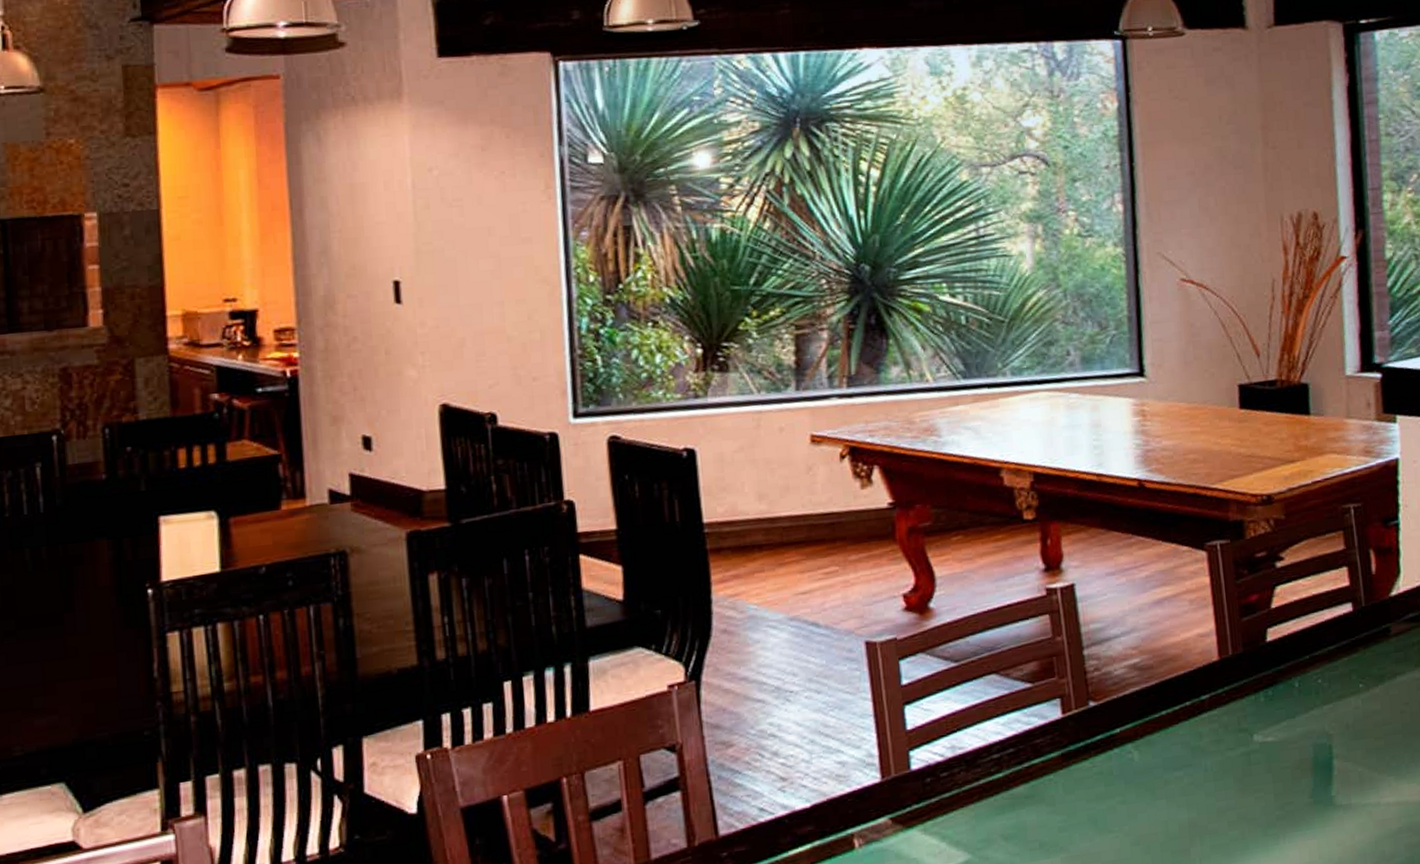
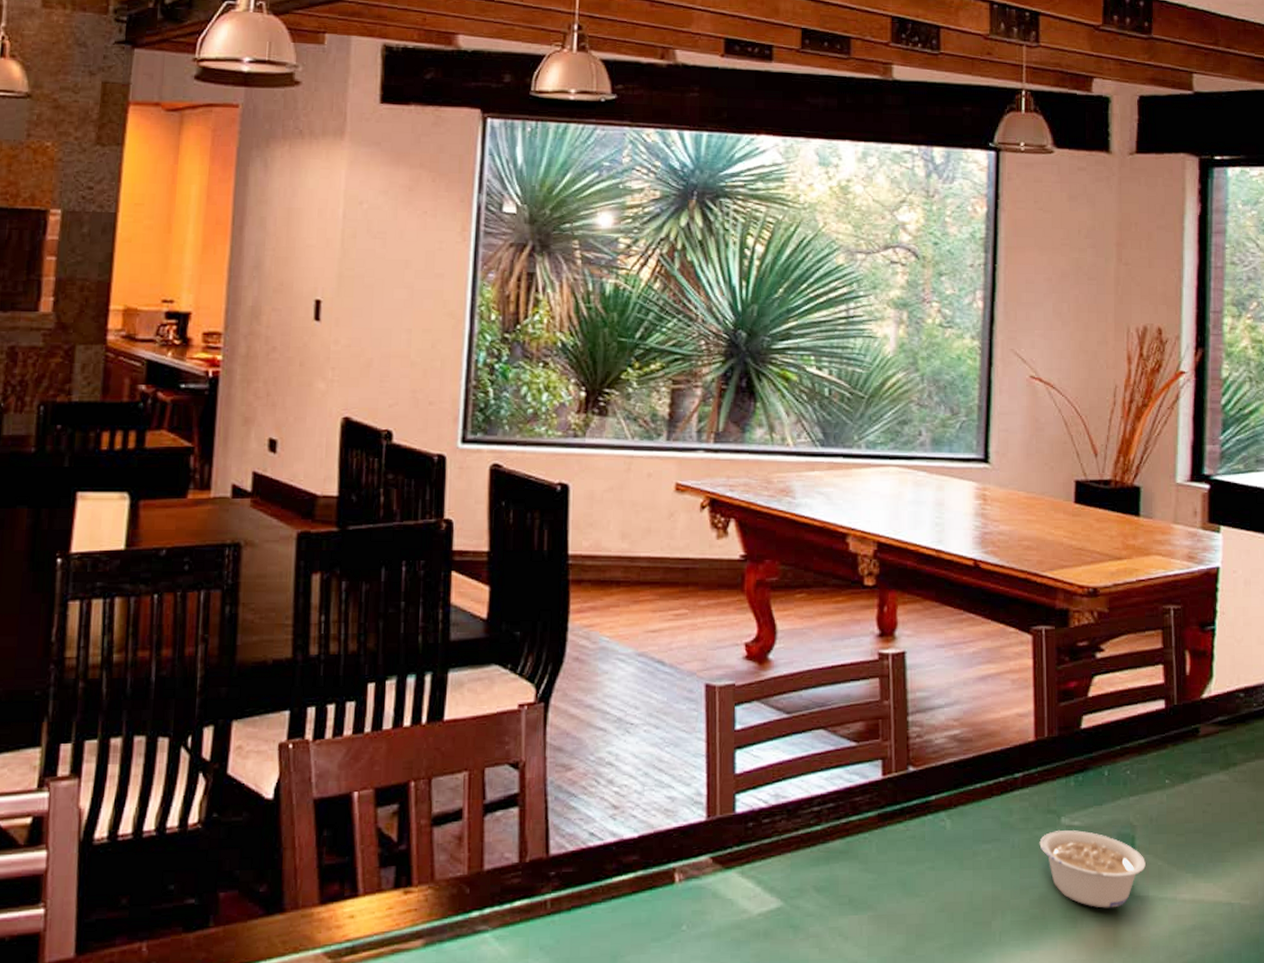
legume: none [1233,746,1346,822] -> present [1039,829,1146,908]

